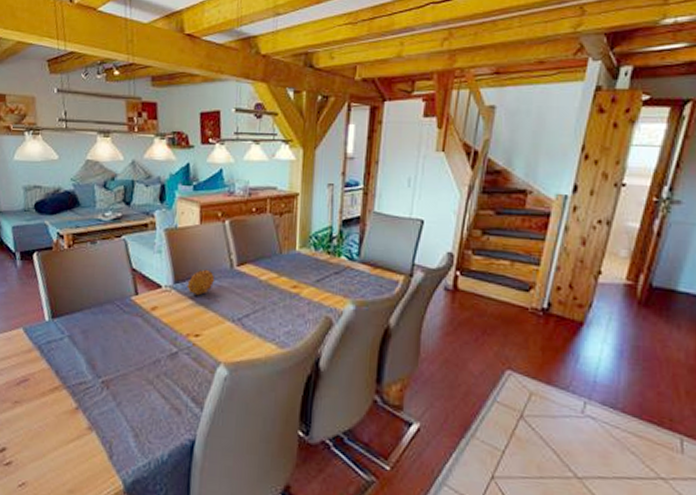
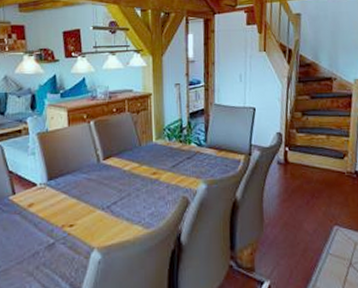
fruit: present [187,269,216,296] -> none [59,165,85,190]

